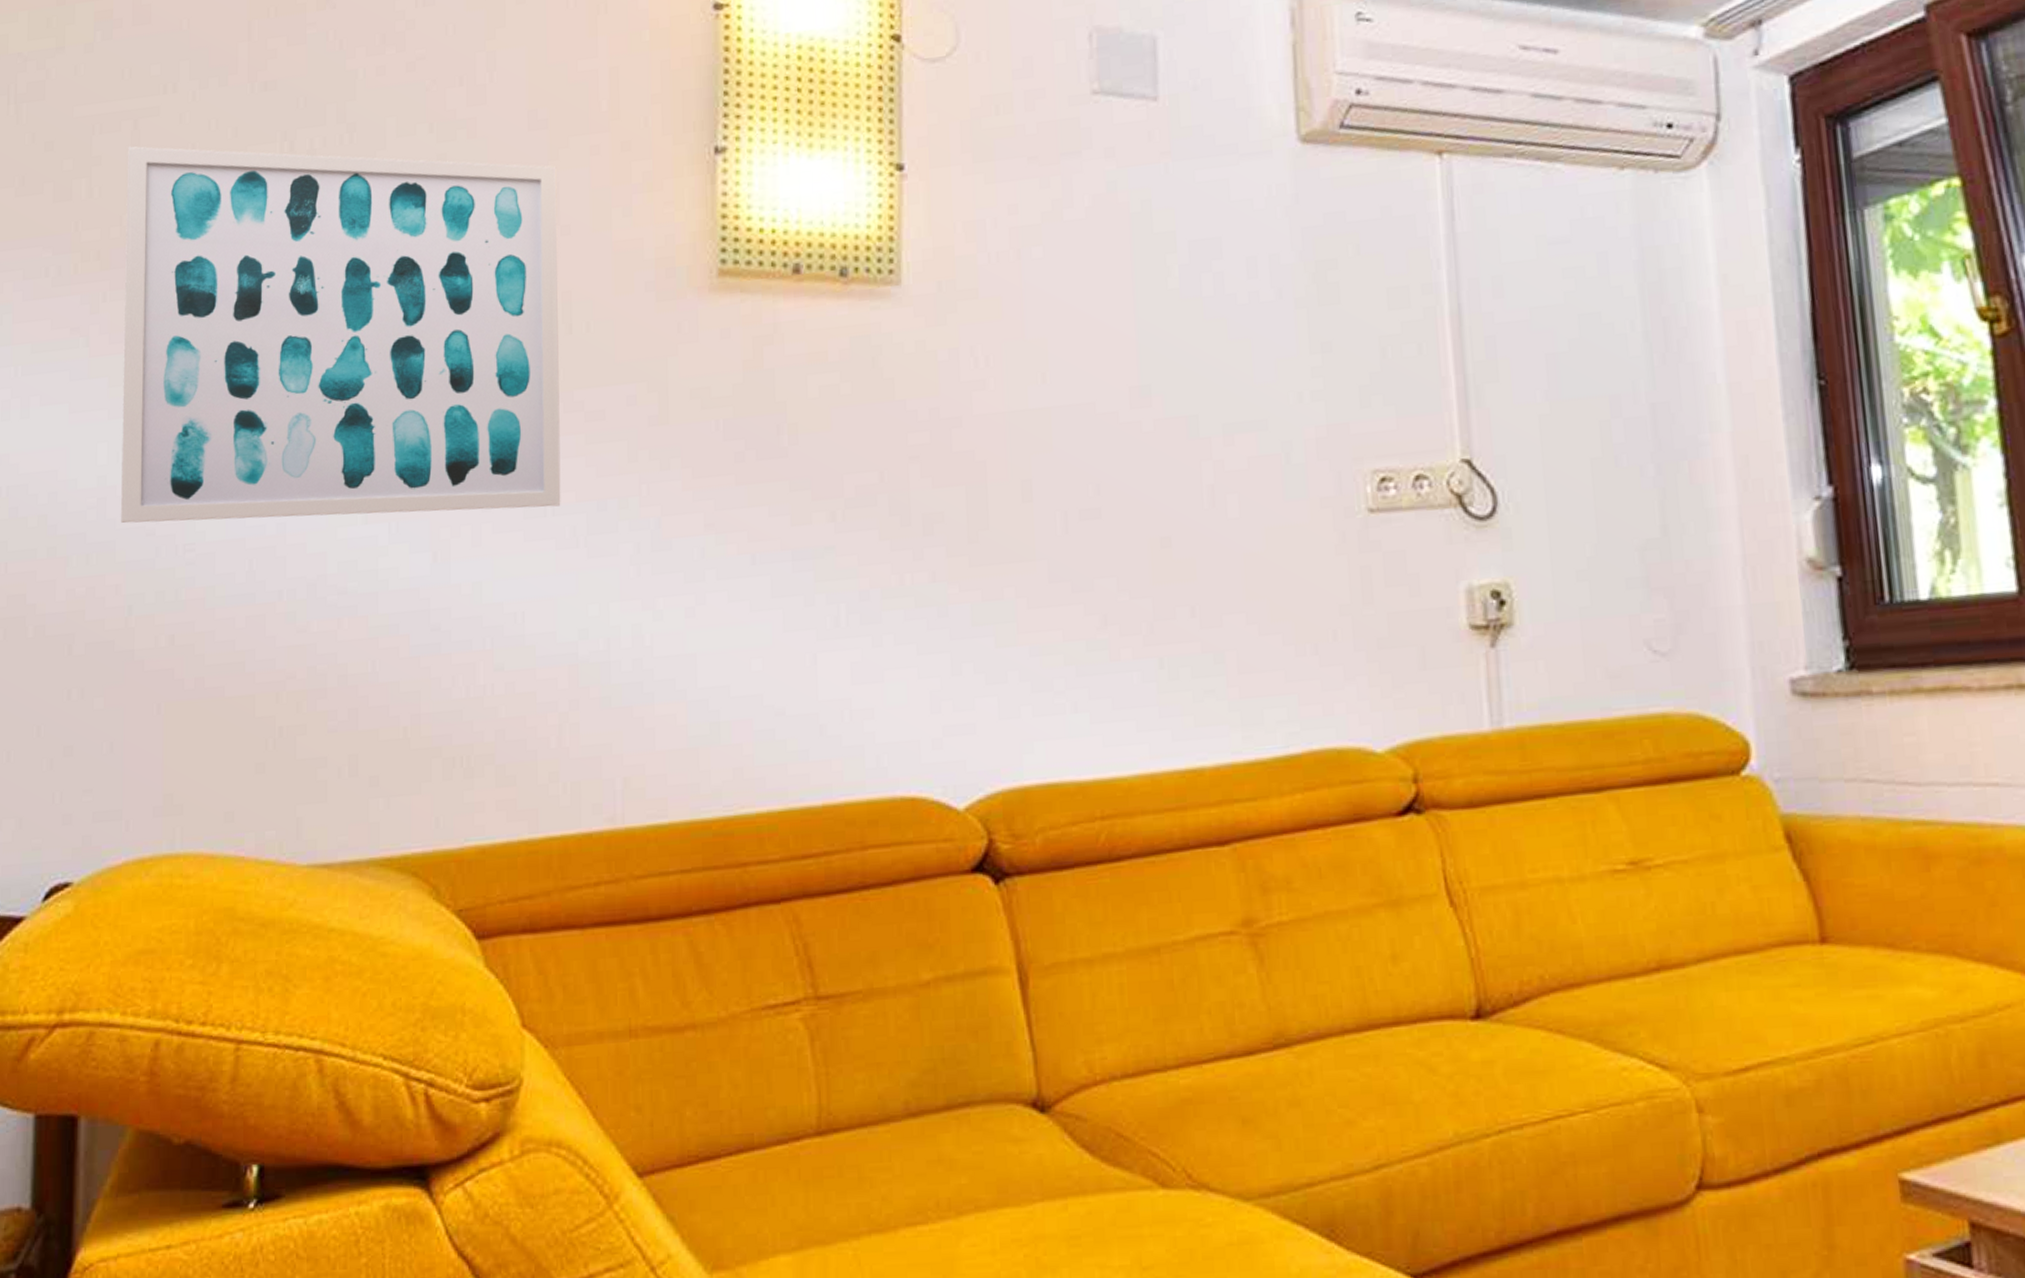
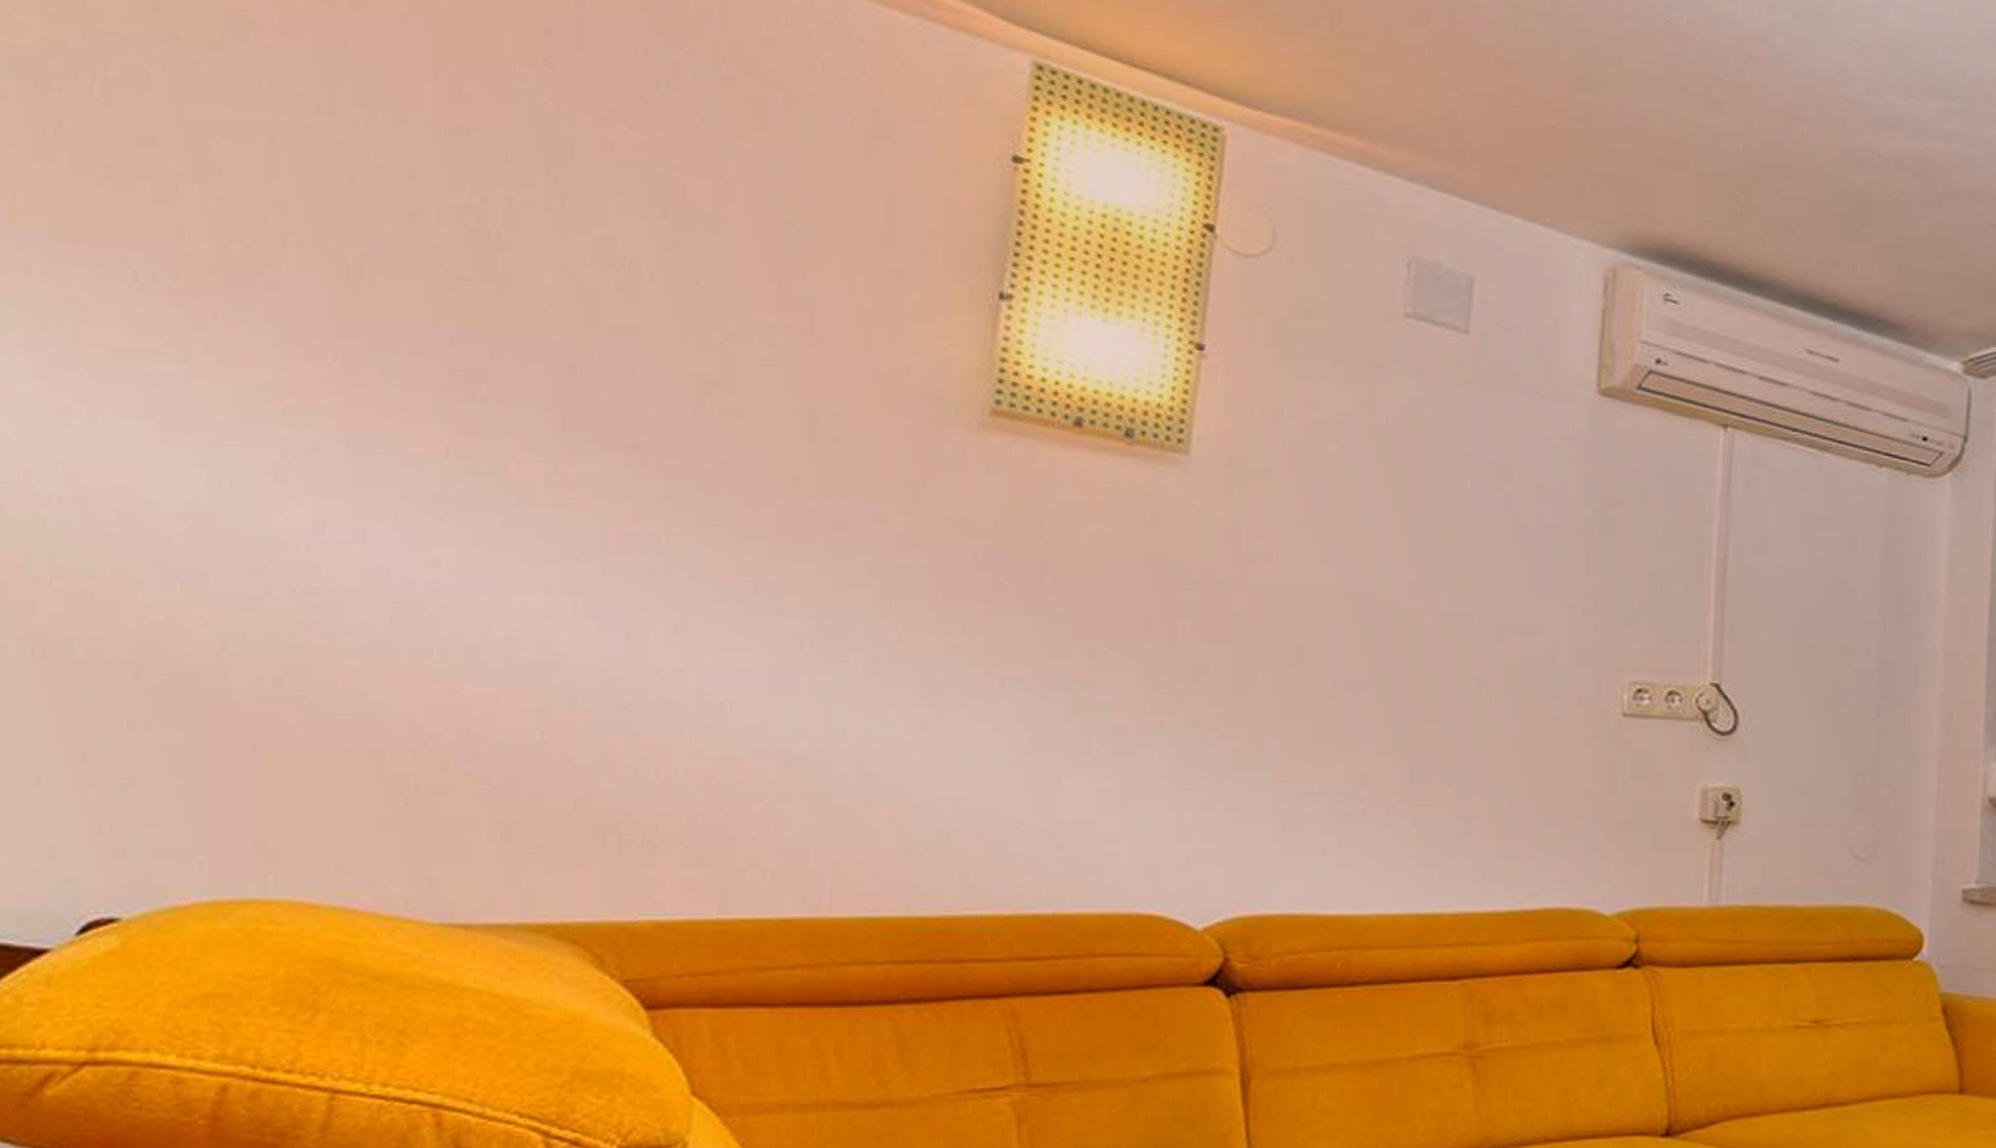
wall art: present [121,146,561,524] -> none [219,161,814,607]

